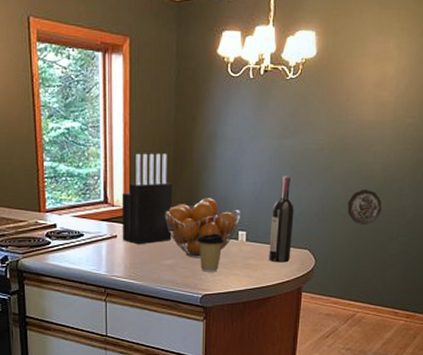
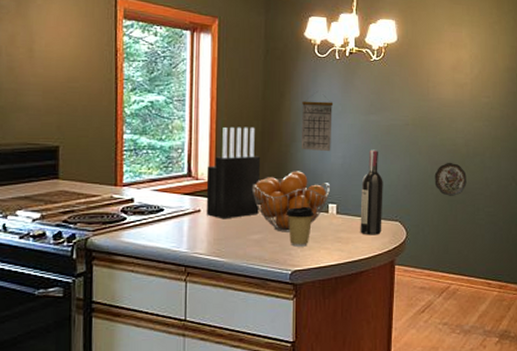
calendar: none [212,118,246,179] -> present [301,95,334,152]

